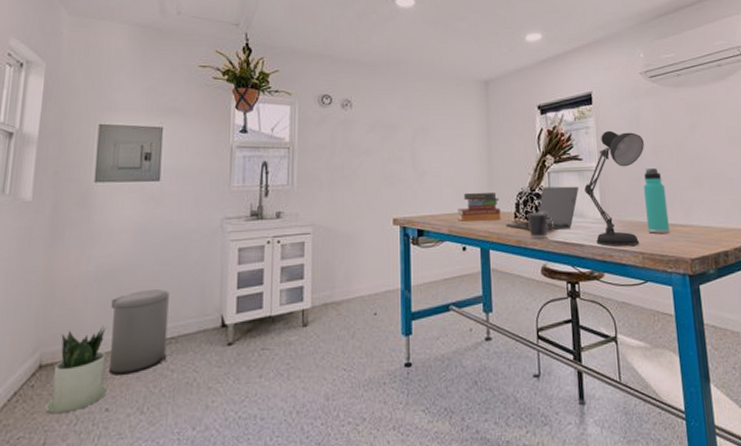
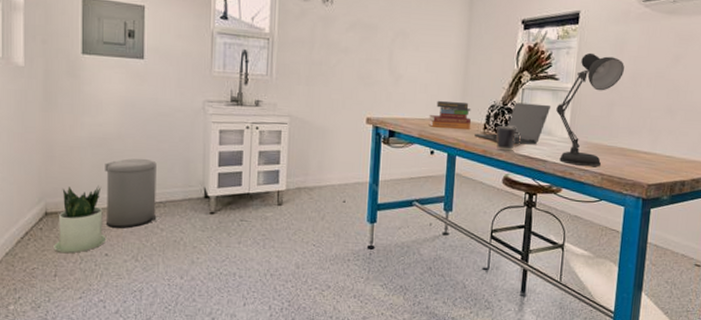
thermos bottle: present [643,167,670,234] -> none [611,94,637,158]

